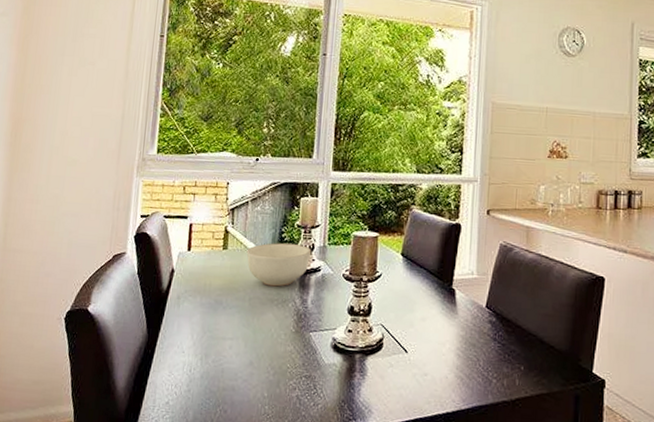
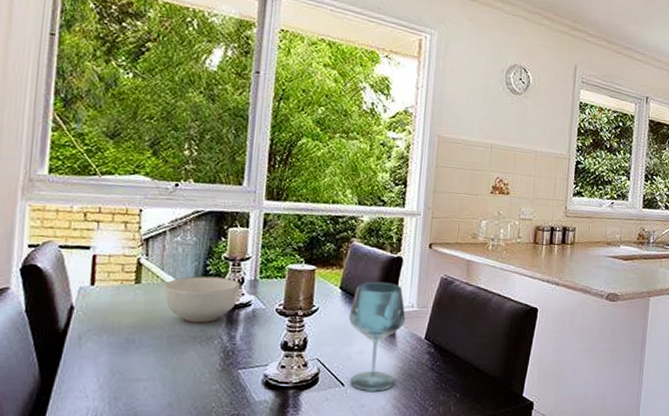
wine glass: none [410,248,466,360] -> present [348,281,406,391]

